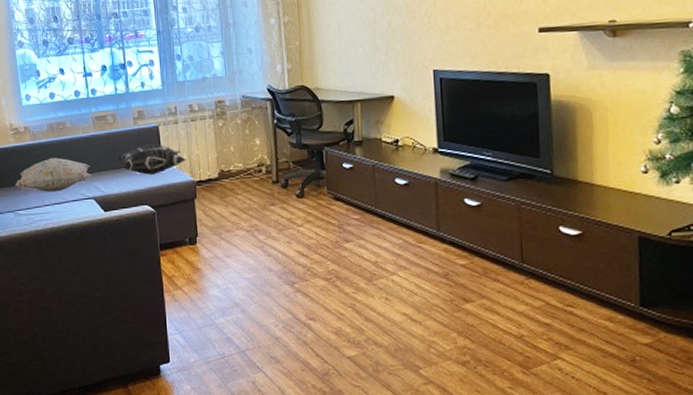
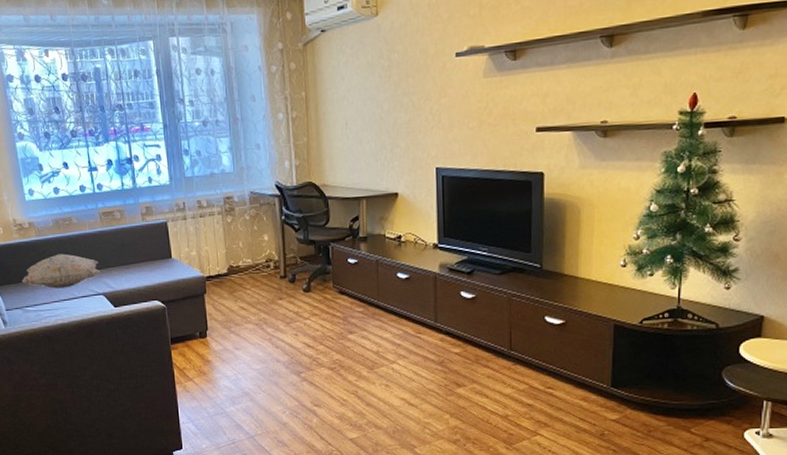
decorative pillow: present [118,143,187,175] -> none [126,239,196,271]

